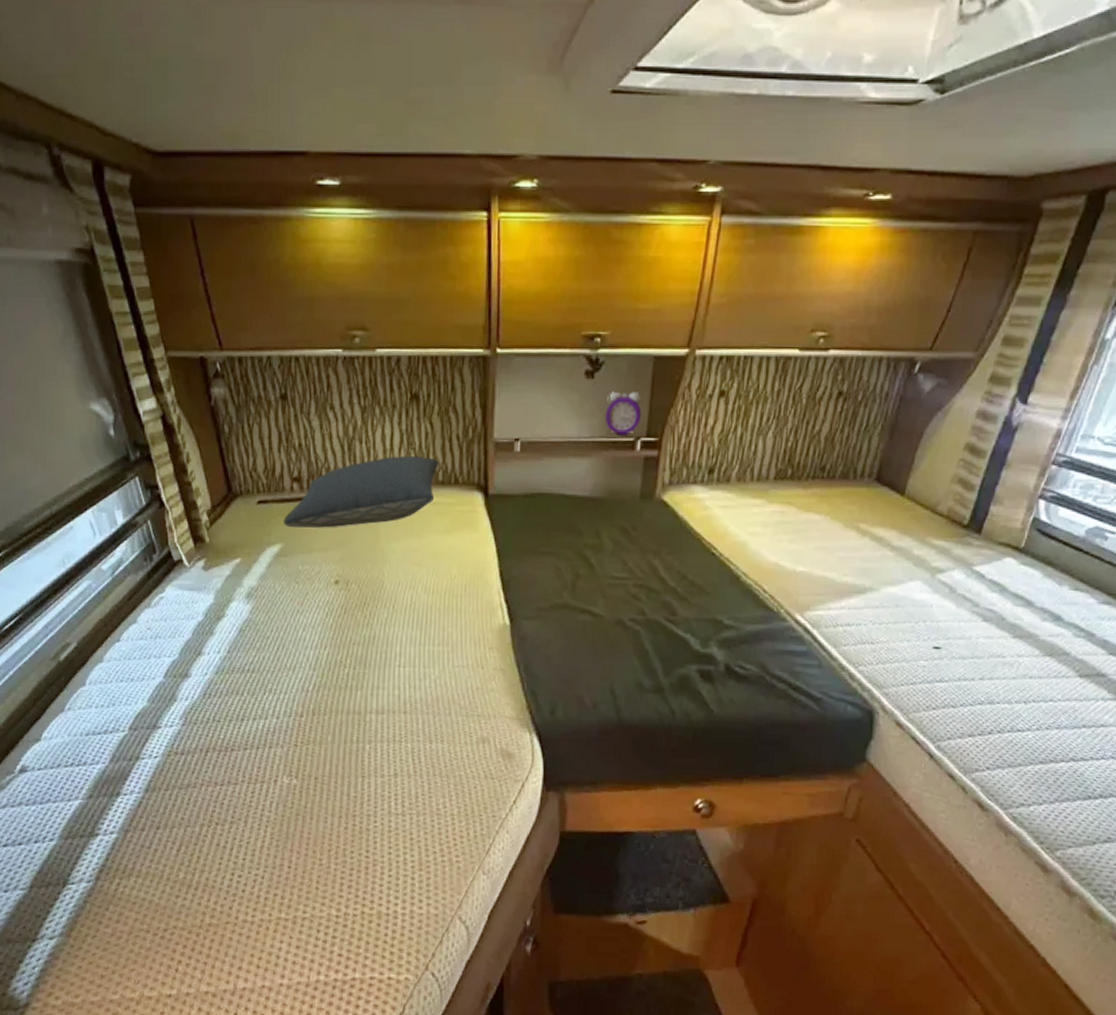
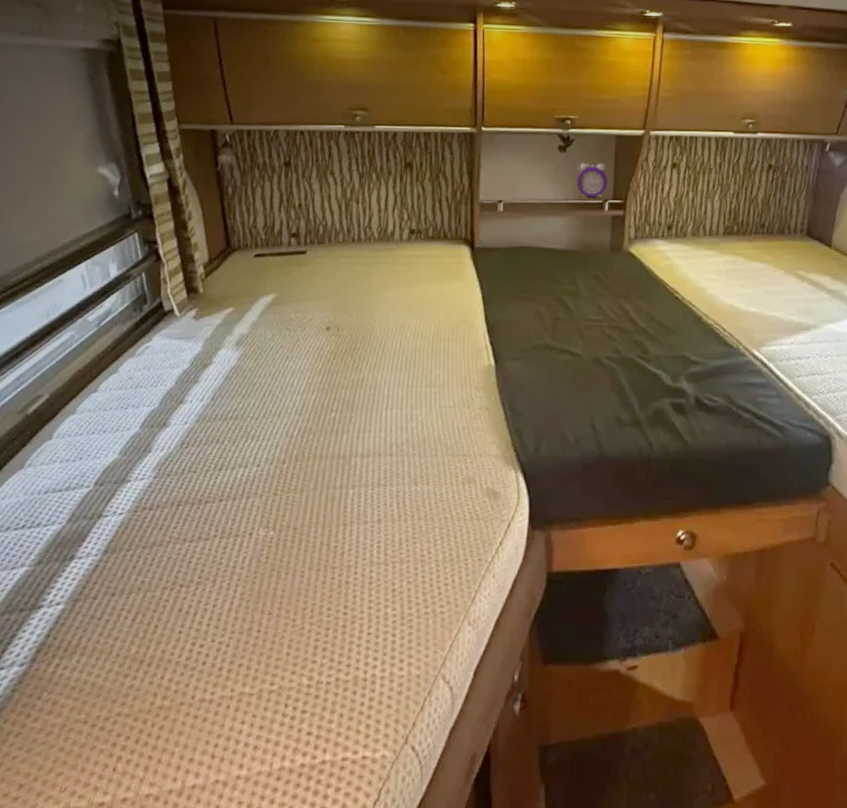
pillow: present [283,456,439,528] -> none [279,215,429,279]

